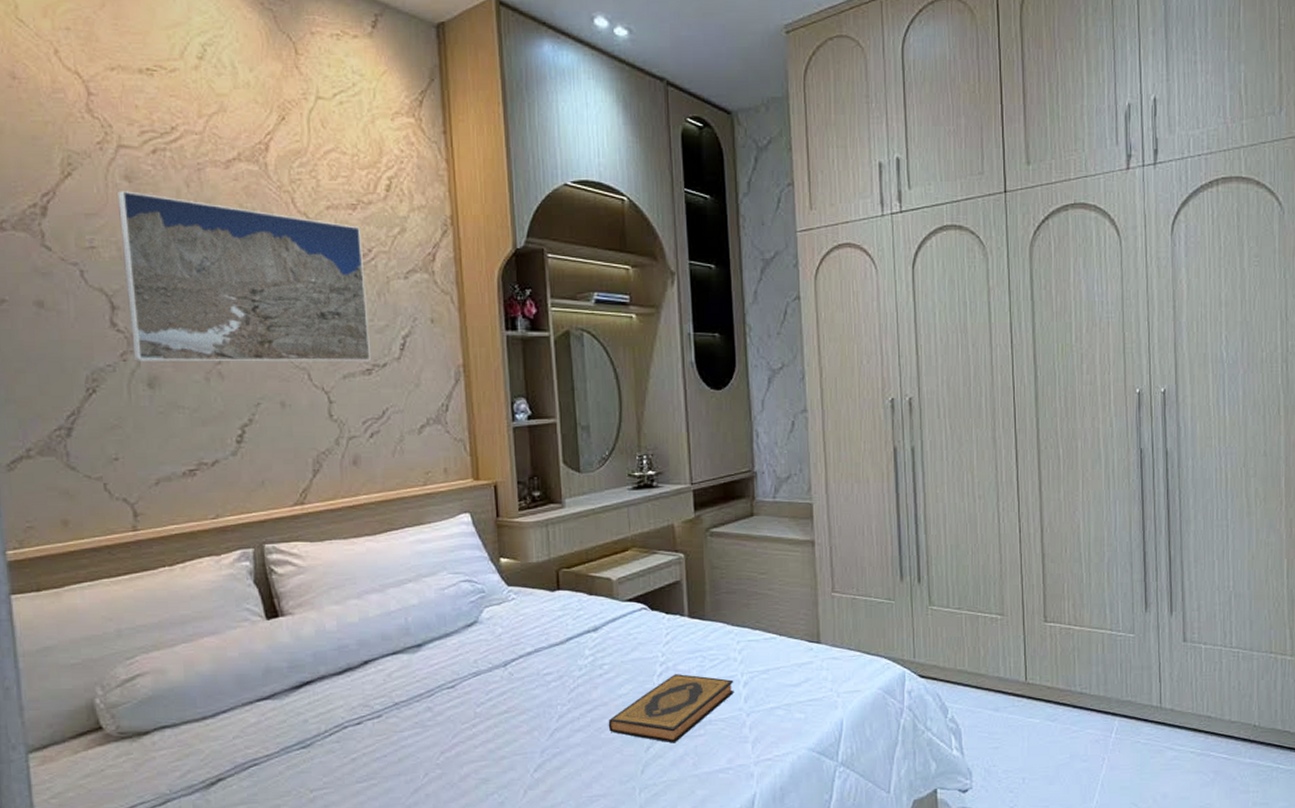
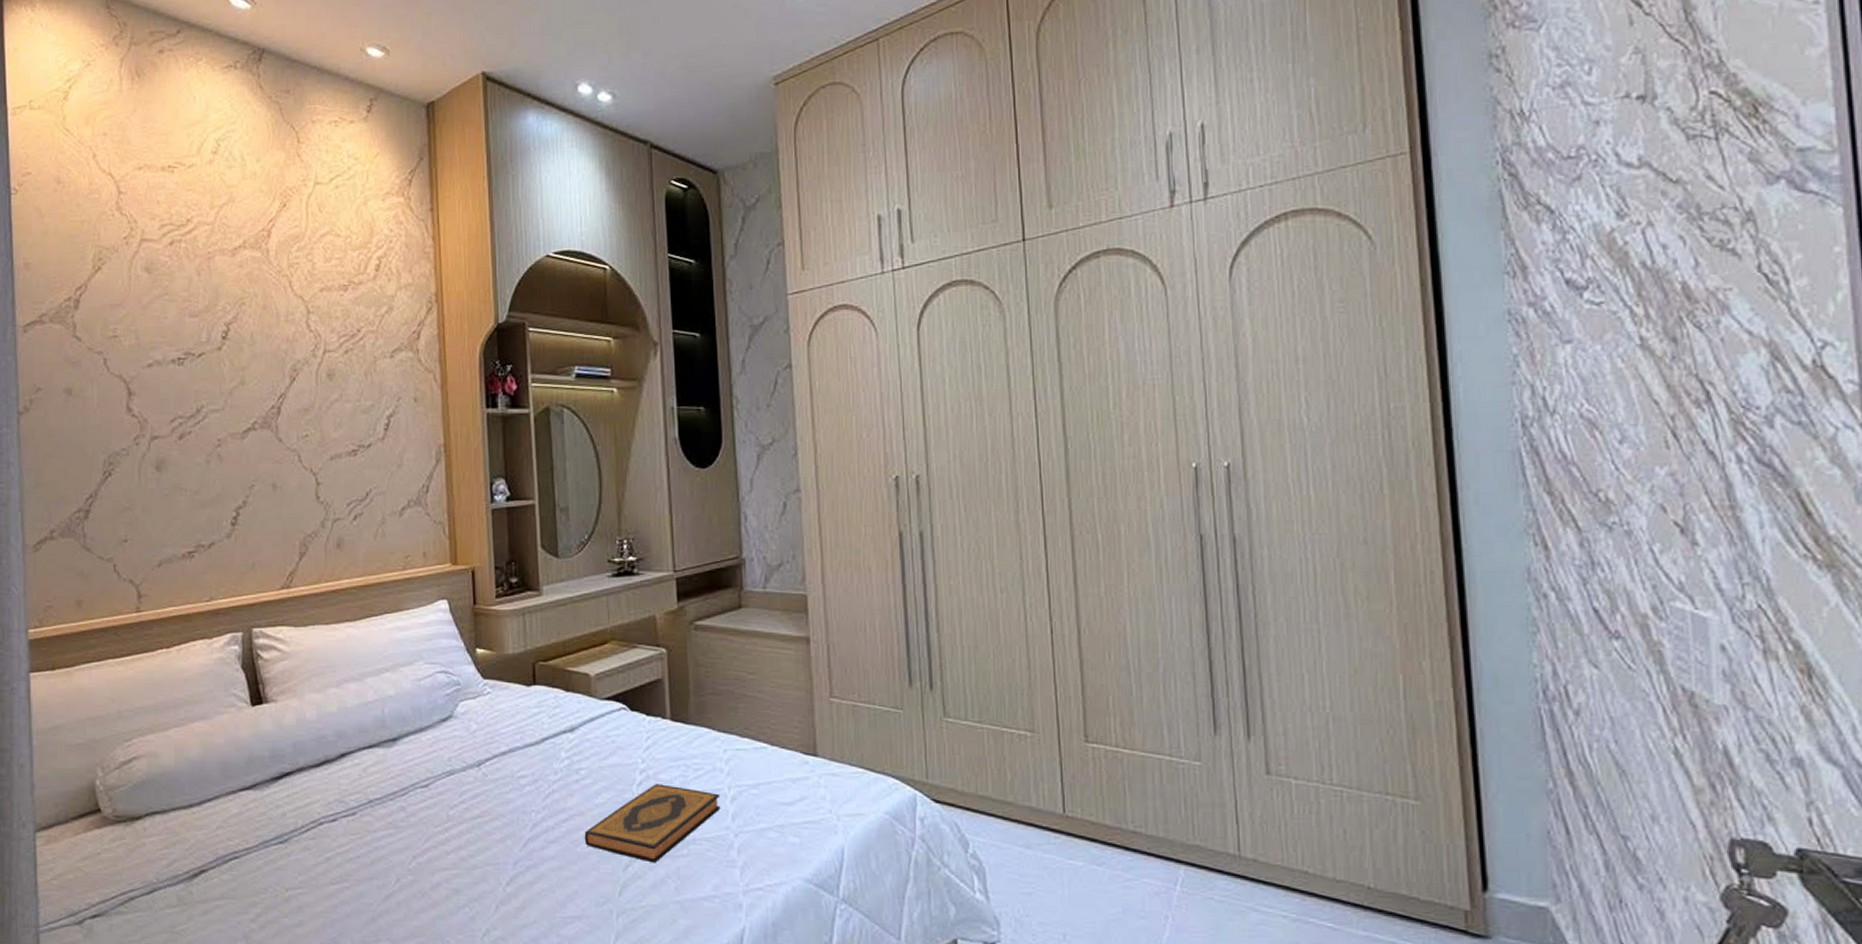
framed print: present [118,191,371,362] -> none [139,282,356,445]

